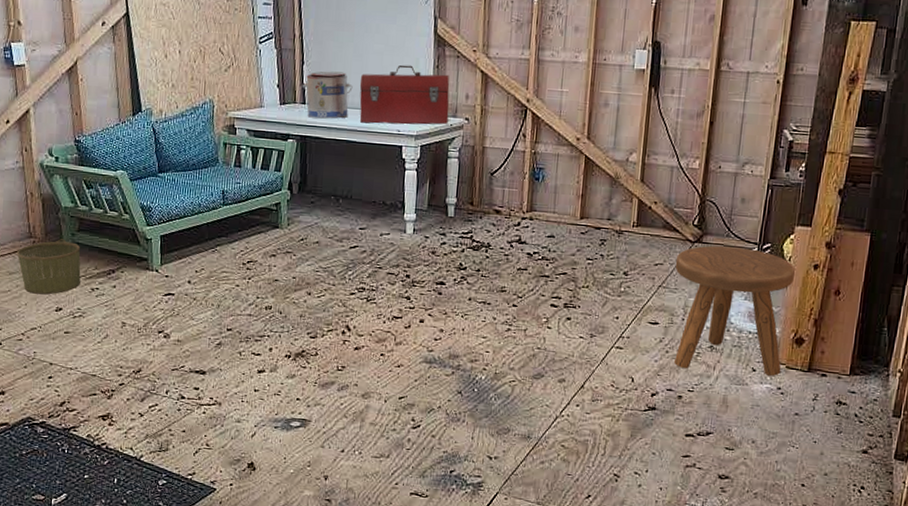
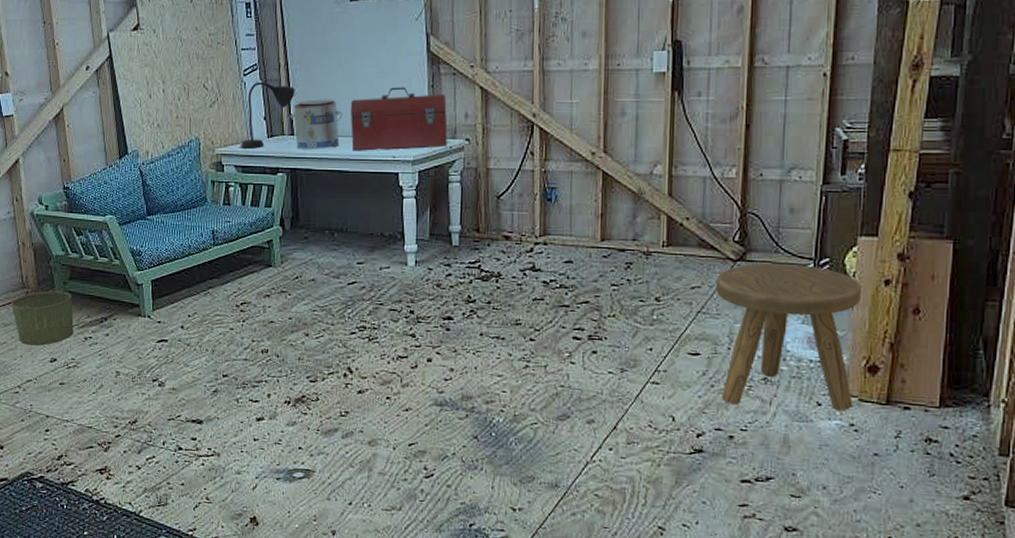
desk lamp: none [252,50,309,115] -> present [239,82,295,149]

